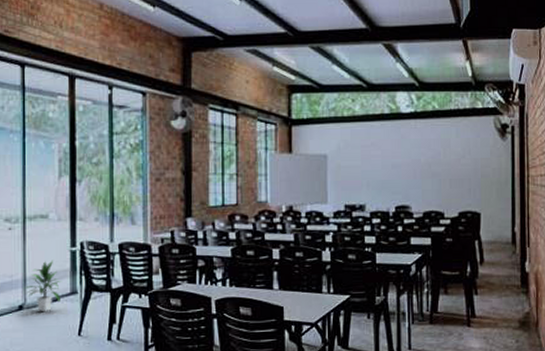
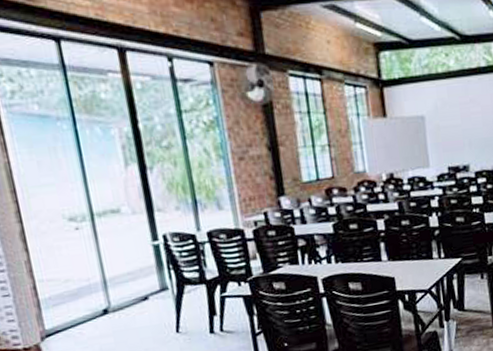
indoor plant: present [24,260,63,312] -> none [105,257,150,314]

